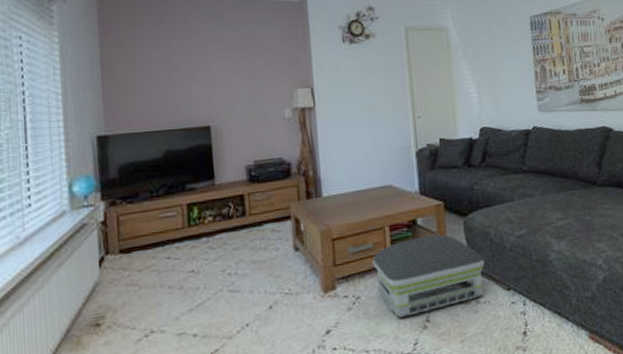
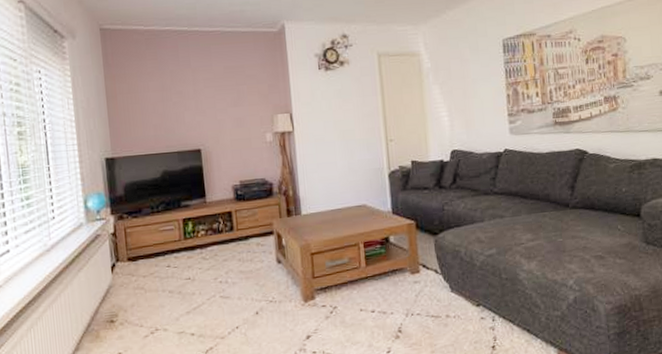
air purifier: present [372,234,485,319] -> none [348,251,455,328]

